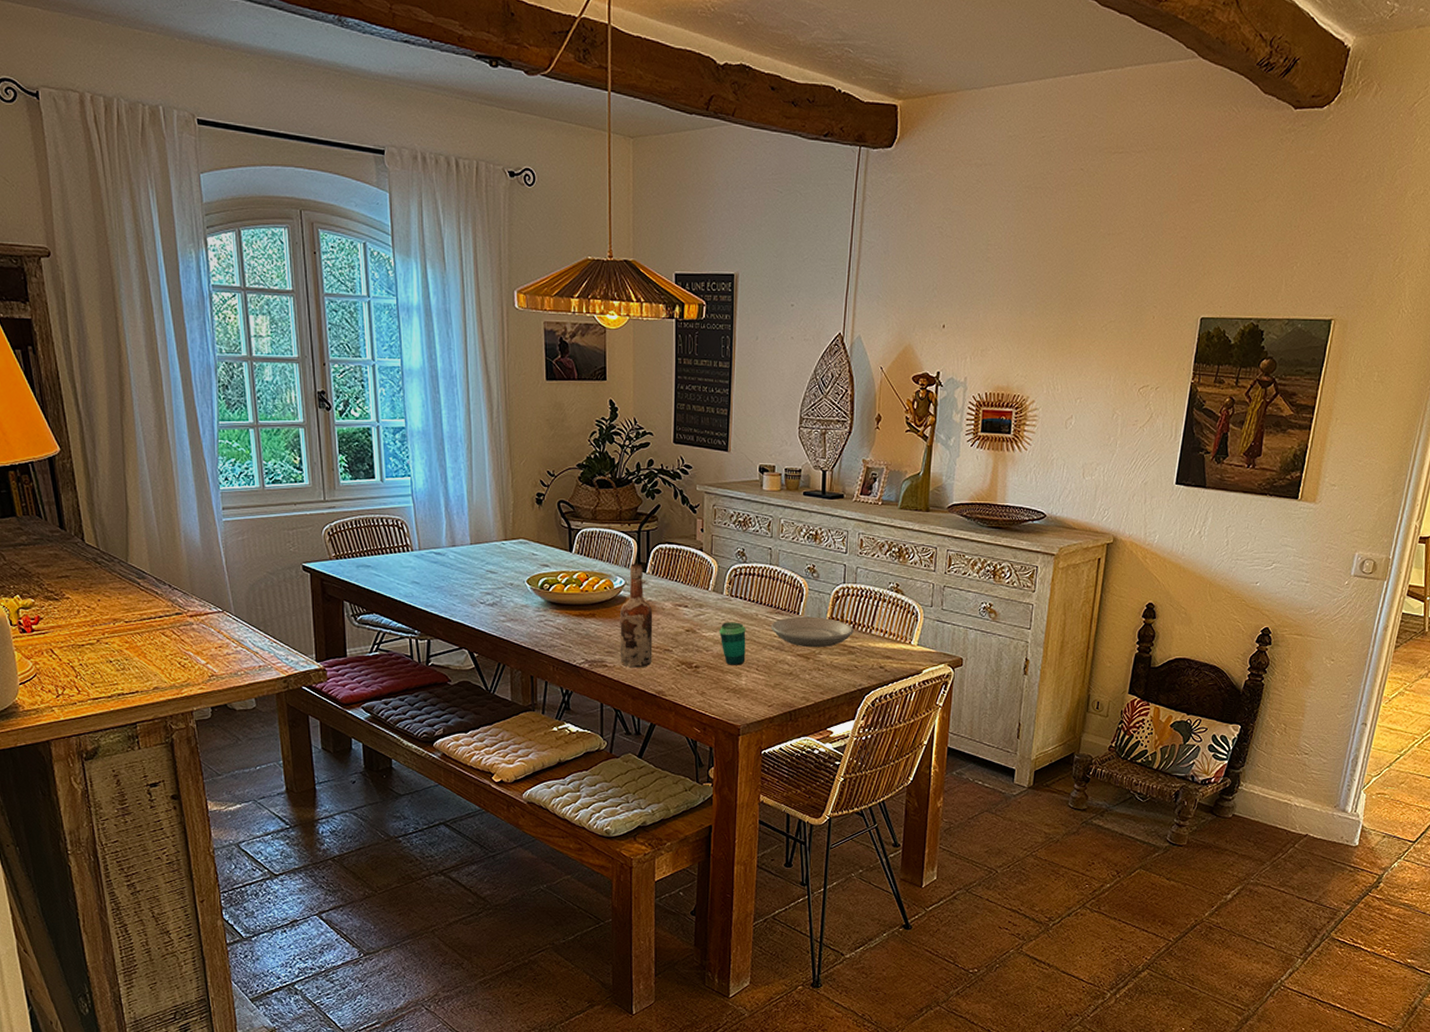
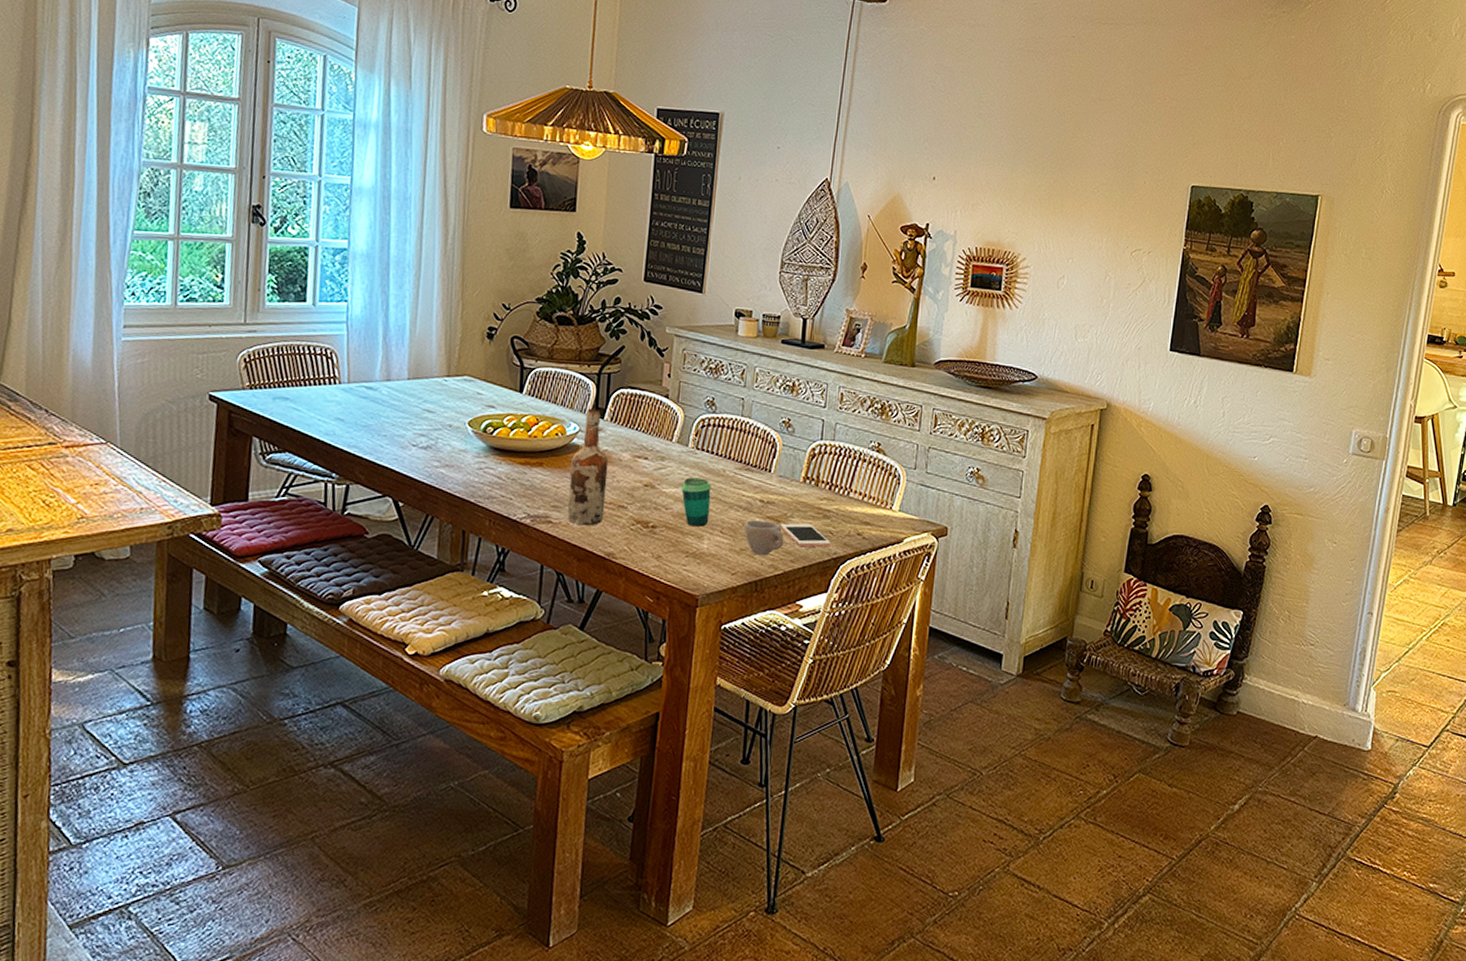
plate: present [770,616,854,648] -> none [738,474,830,510]
cup: none [777,658,814,689] -> present [744,520,784,556]
cell phone: none [809,659,856,681] -> present [780,523,830,547]

